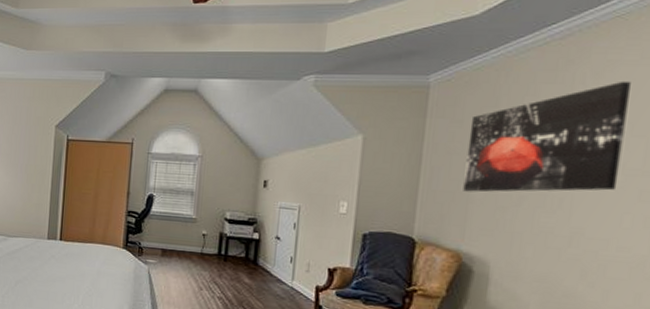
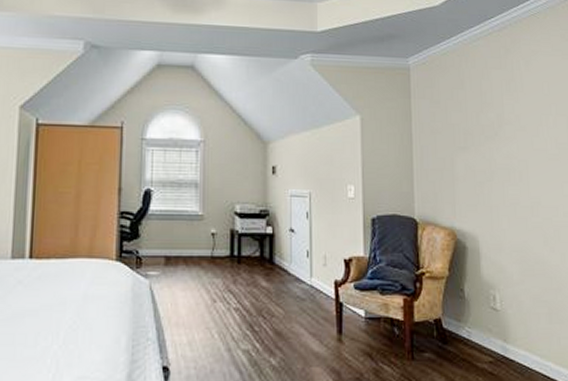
wall art: present [463,81,631,192] -> none [446,68,555,169]

